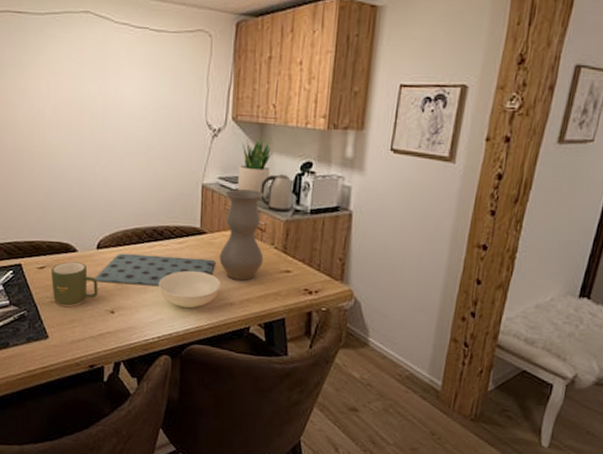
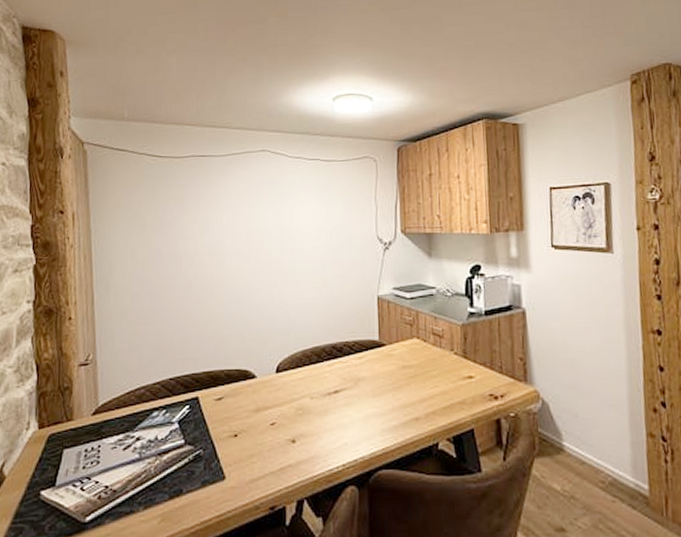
mug: present [51,261,98,308] -> none [229,389,278,441]
placemat: present [94,253,216,285] -> none [274,372,397,408]
bowl: present [158,270,221,309] -> none [340,386,405,429]
vase: present [219,189,265,281] -> none [399,297,445,392]
planter: present [238,136,272,201] -> none [411,245,442,307]
kettle: present [260,174,295,212] -> none [434,279,466,316]

